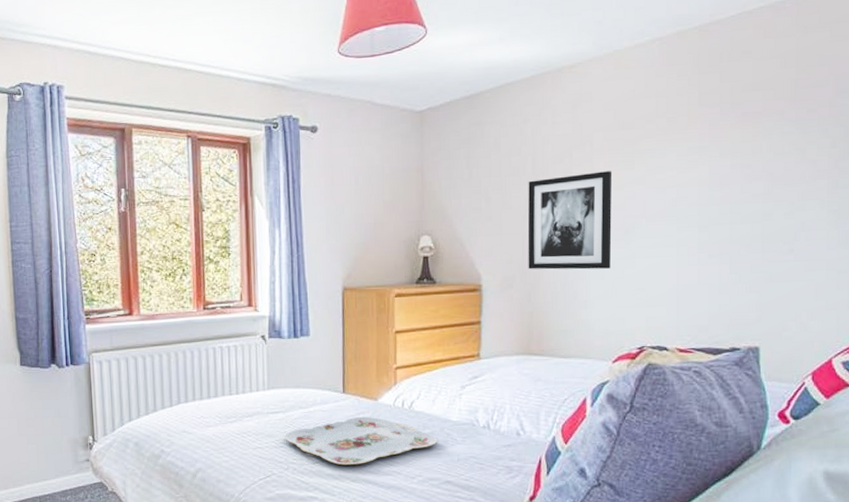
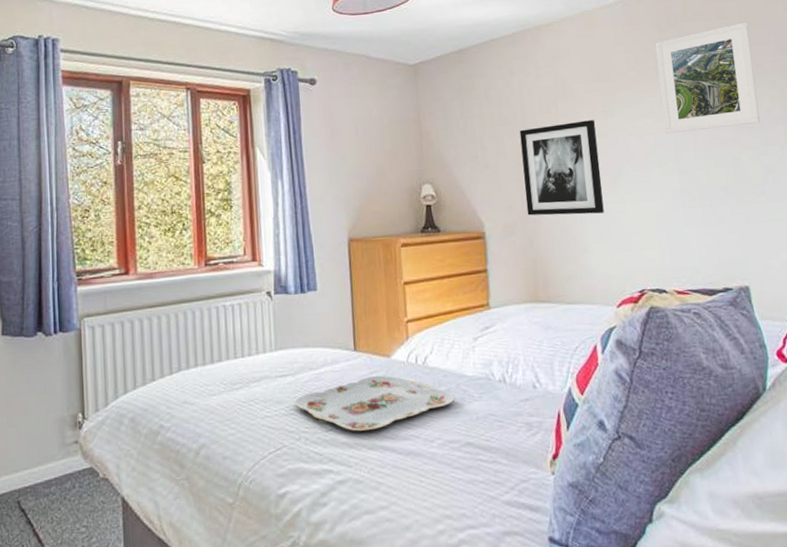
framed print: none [689,61,806,187] -> present [655,22,760,134]

